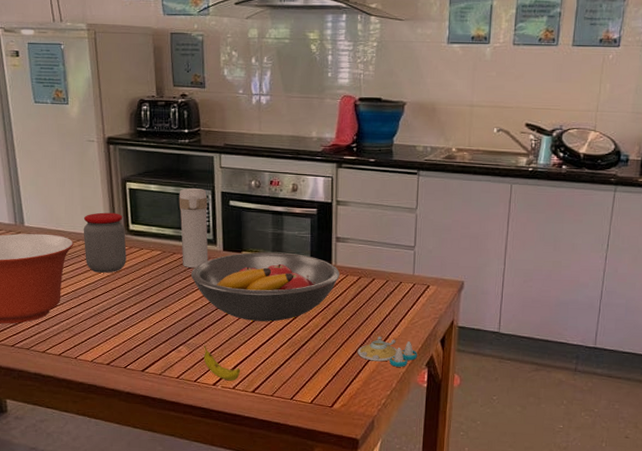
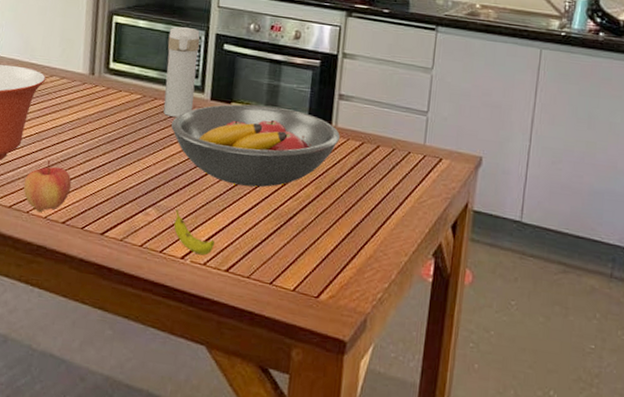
apple: none [68,313,110,358] -> present [23,160,72,213]
jar: present [83,212,127,273] -> none [56,46,105,116]
salt and pepper shaker set: present [357,334,417,367] -> none [353,212,424,255]

